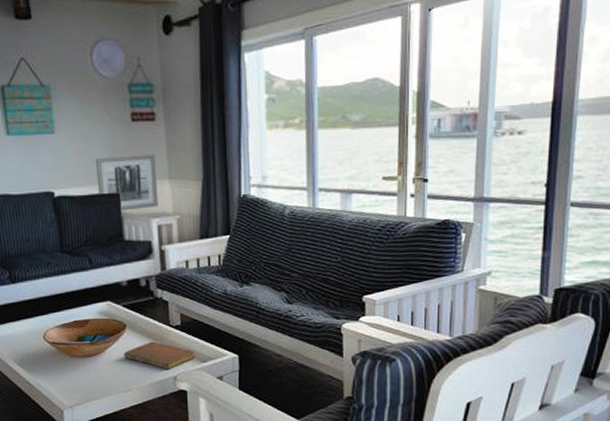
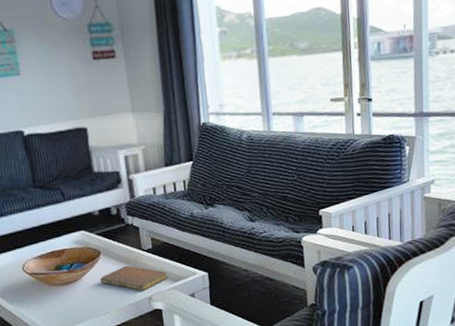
wall art: present [96,155,159,211] -> none [61,90,124,145]

